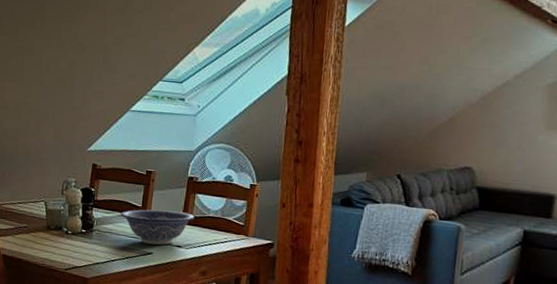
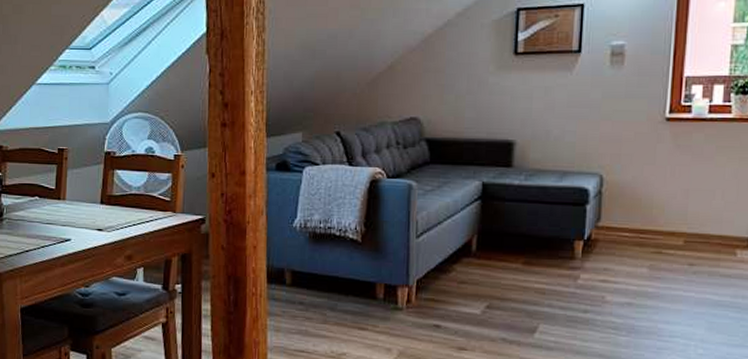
decorative bowl: present [120,209,194,245] -> none [32,190,115,230]

